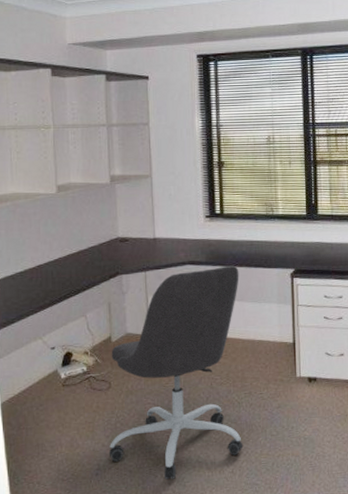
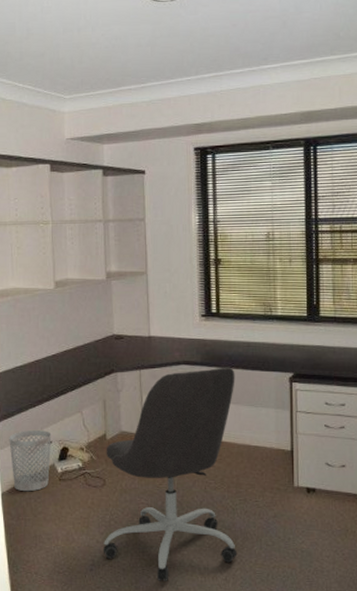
wastebasket: none [8,336,54,400] -> present [9,431,52,492]

